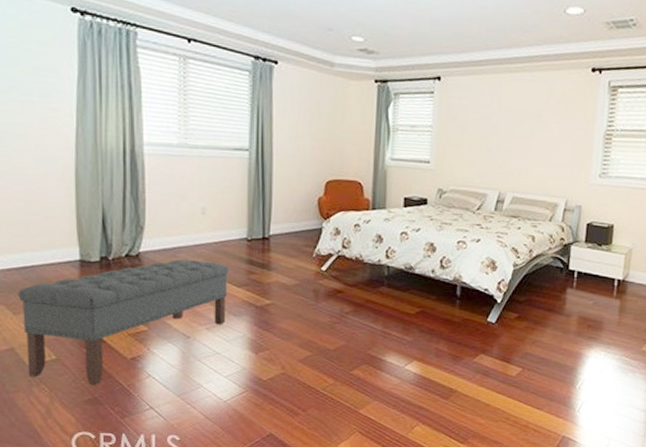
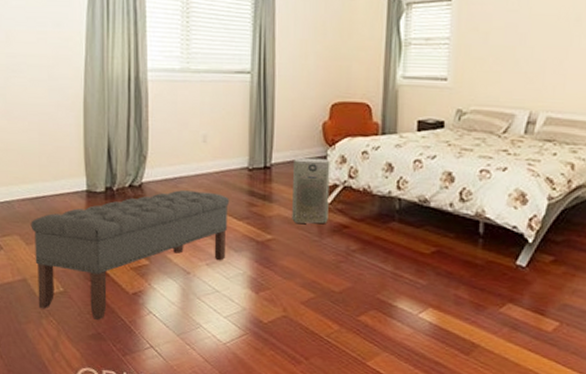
air purifier: none [290,229,325,290] -> present [292,157,330,224]

